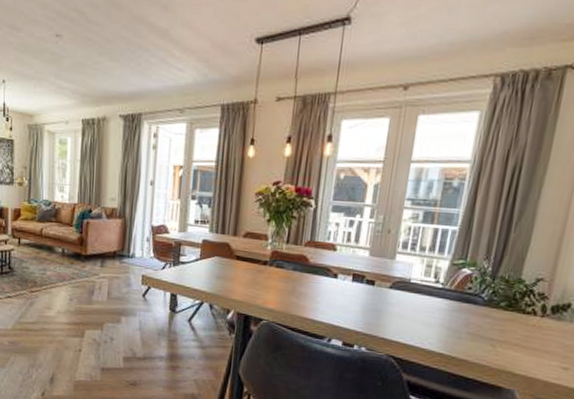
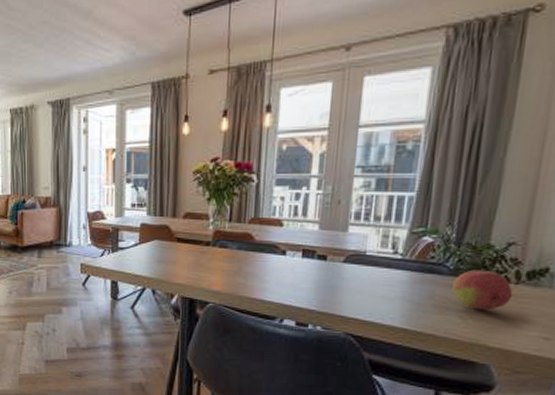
fruit: none [485,302,539,340] -> present [452,269,513,310]

